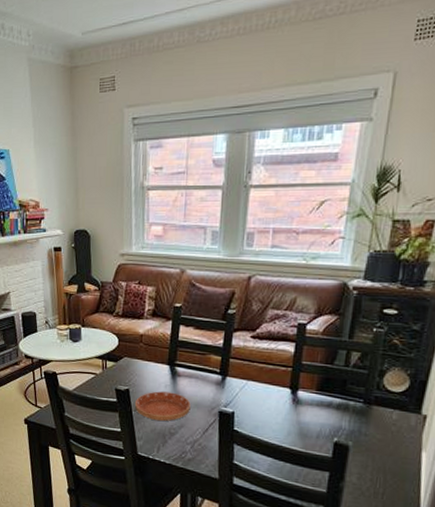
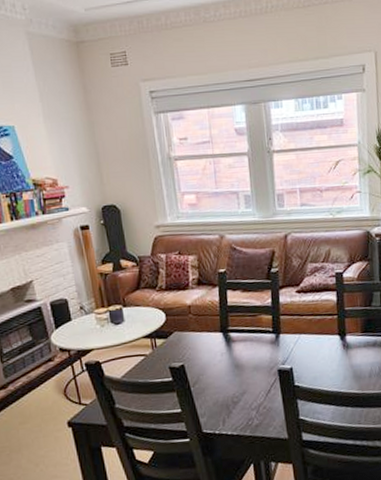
saucer: present [134,391,191,422] -> none [192,359,250,393]

